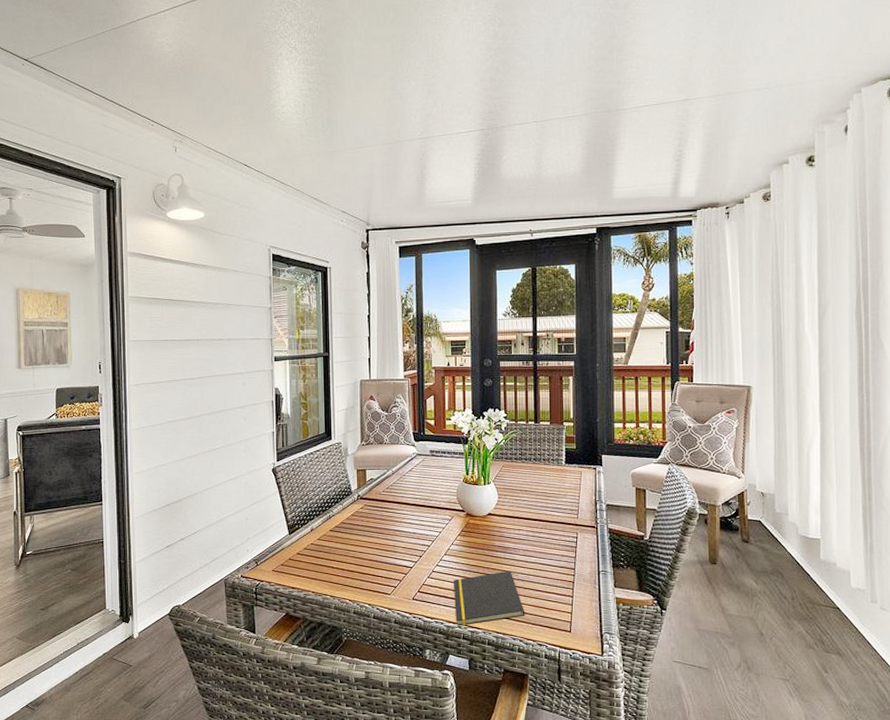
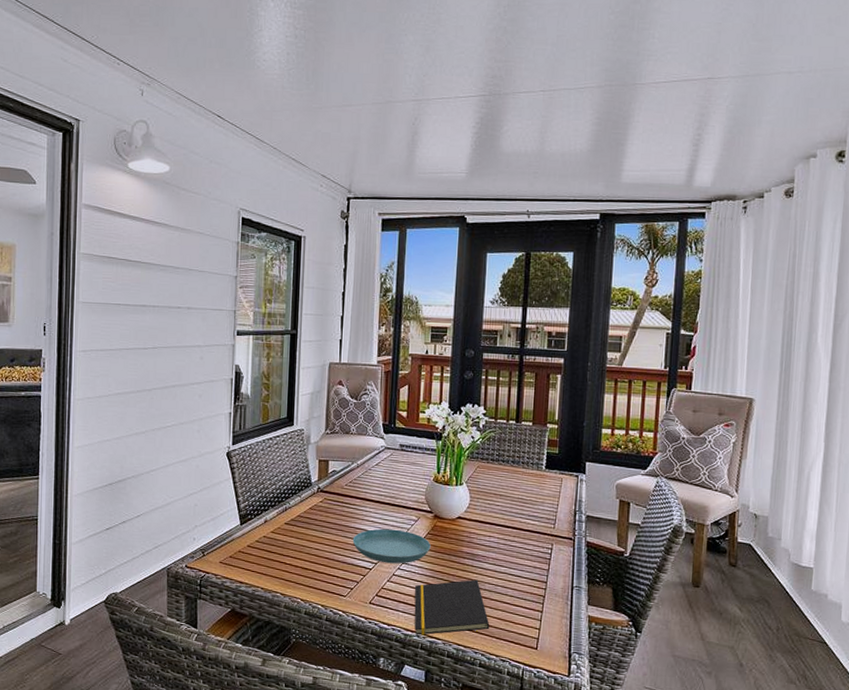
saucer: none [393,529,465,561] -> present [352,528,431,564]

